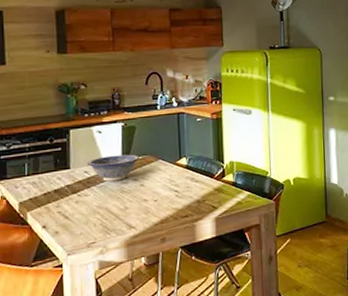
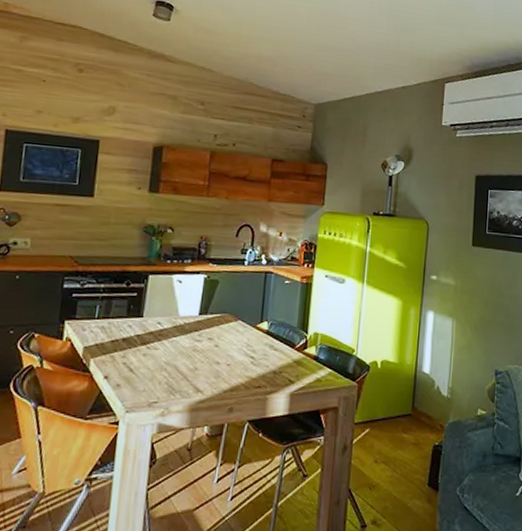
decorative bowl: present [86,154,140,182] -> none [161,308,218,337]

